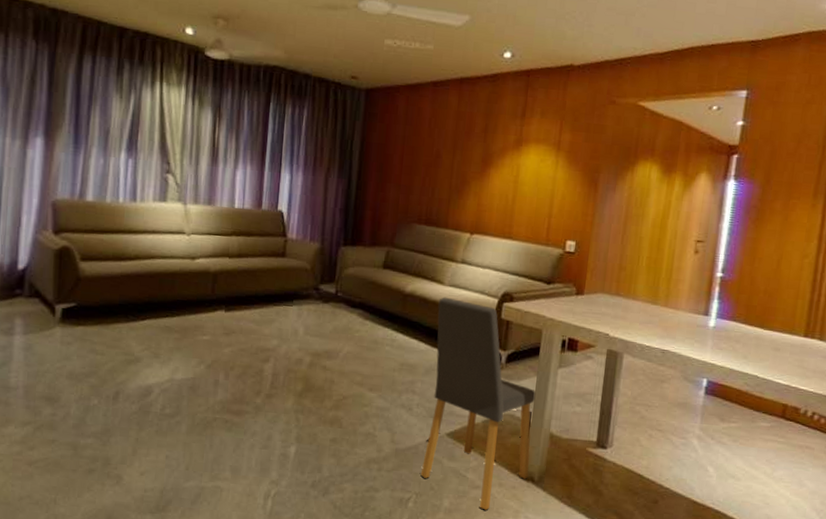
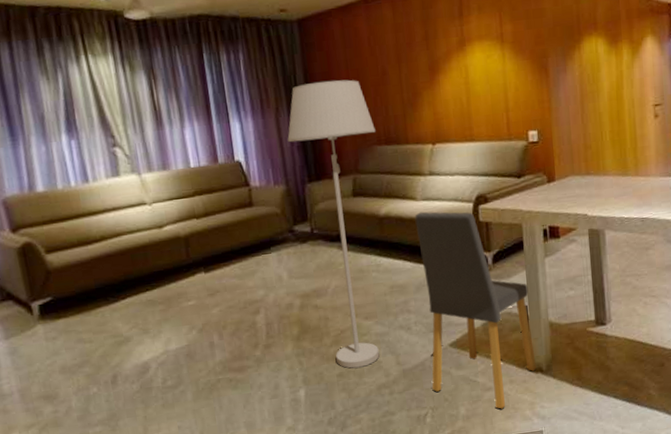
floor lamp: none [332,150,418,437] -> present [287,79,380,369]

